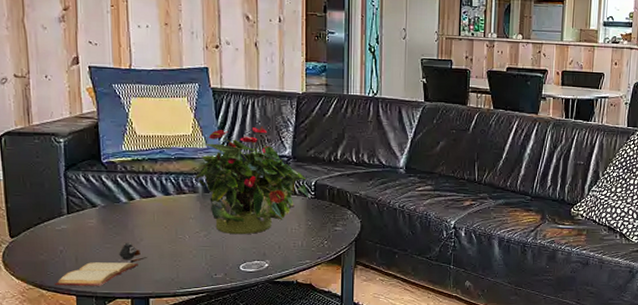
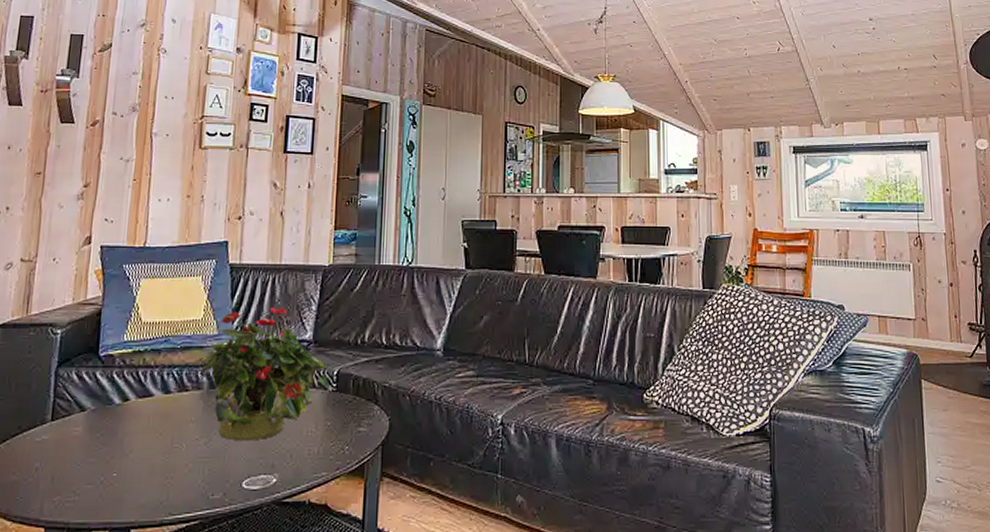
book: present [54,242,147,286] -> none [21,455,135,515]

